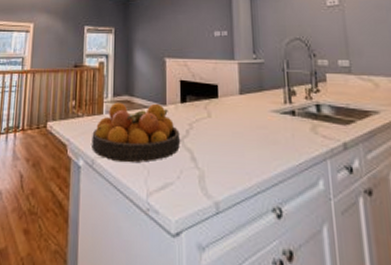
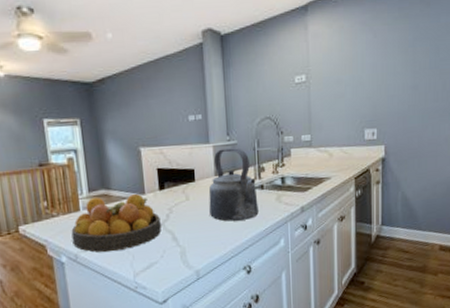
kettle: none [232,67,290,149] -> present [208,148,259,222]

